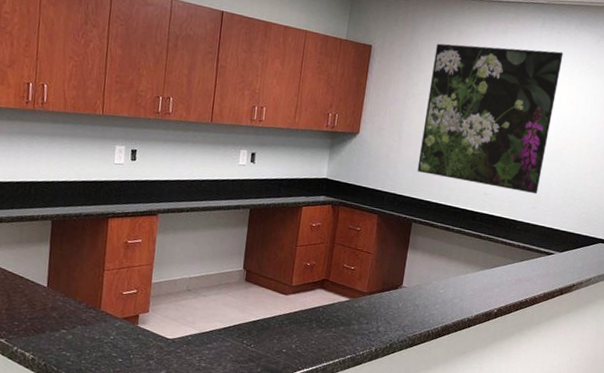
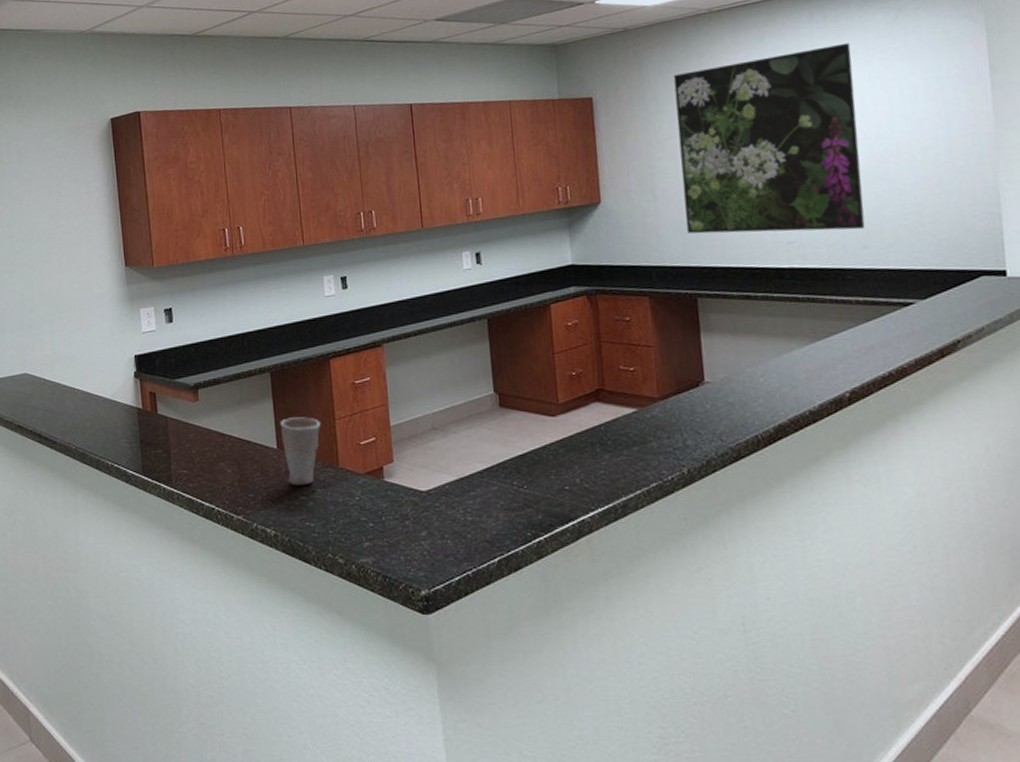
cup: none [53,262,91,321] -> present [280,417,321,486]

